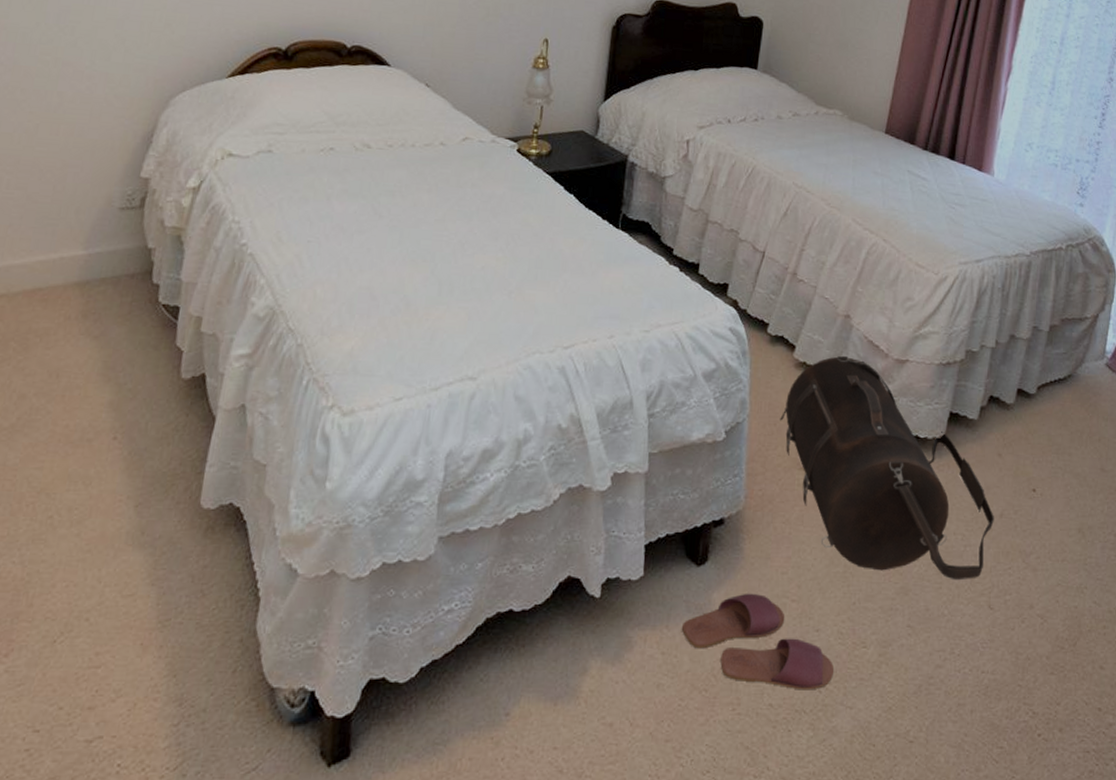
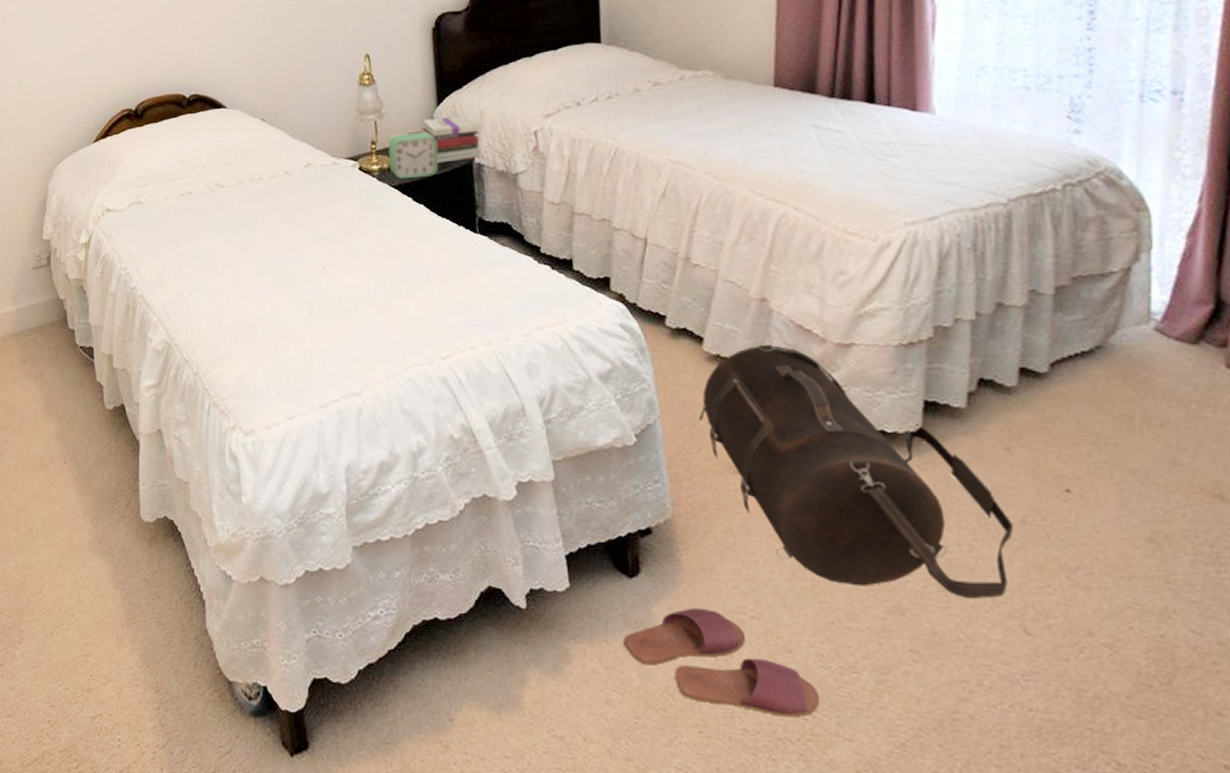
alarm clock: none [548,122,597,168] -> present [388,131,439,180]
books: none [571,112,638,158] -> present [407,115,482,164]

